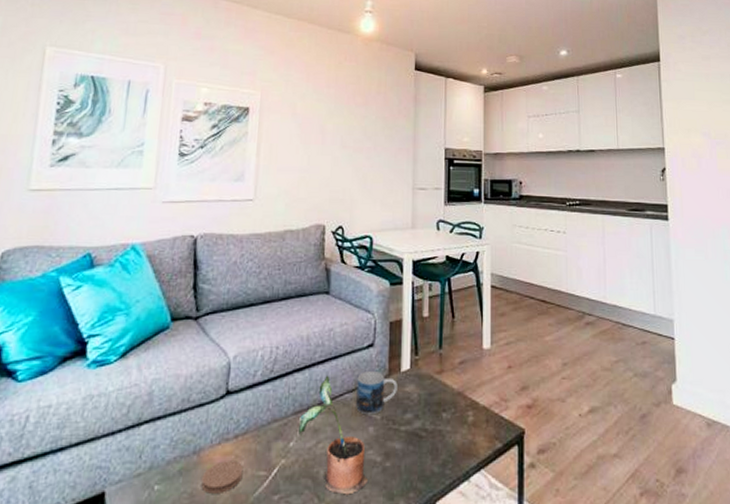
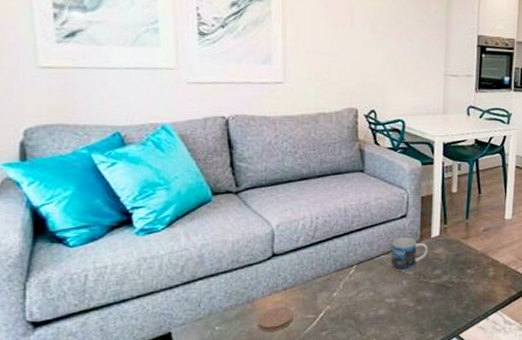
potted plant: present [298,375,367,495] -> none [340,240,402,331]

